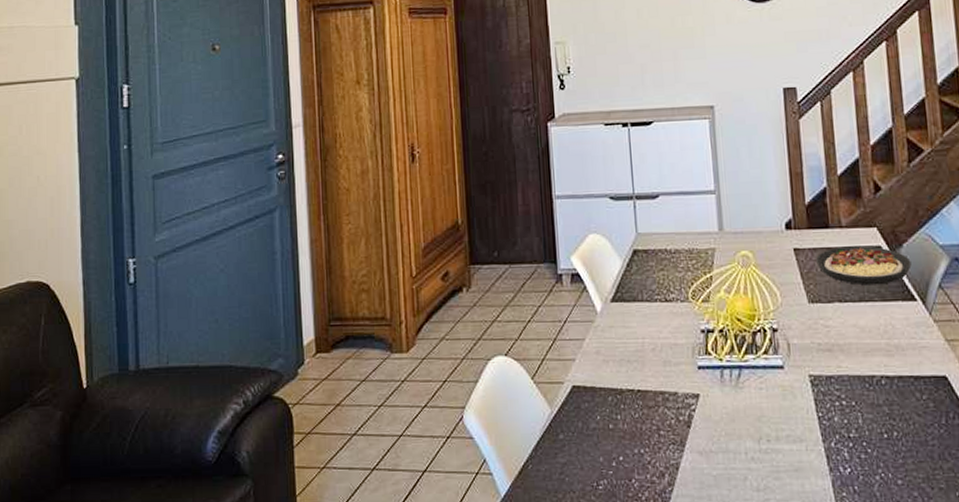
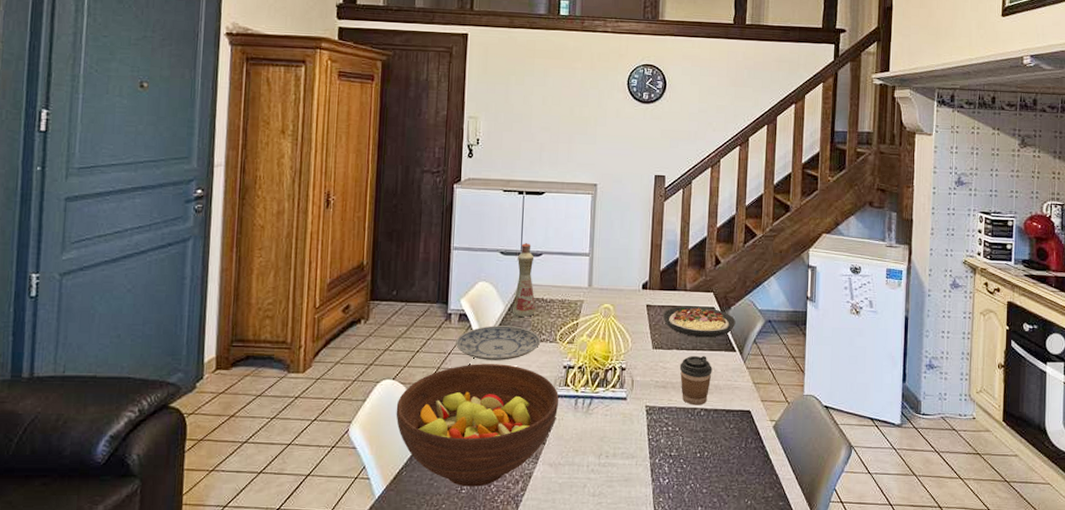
fruit bowl: none [512,331,701,482] -> present [396,364,559,487]
plate: none [571,284,670,328] -> present [456,325,541,360]
bottle: none [630,183,659,273] -> present [513,242,536,317]
coffee cup: none [845,307,889,372] -> present [679,355,712,405]

